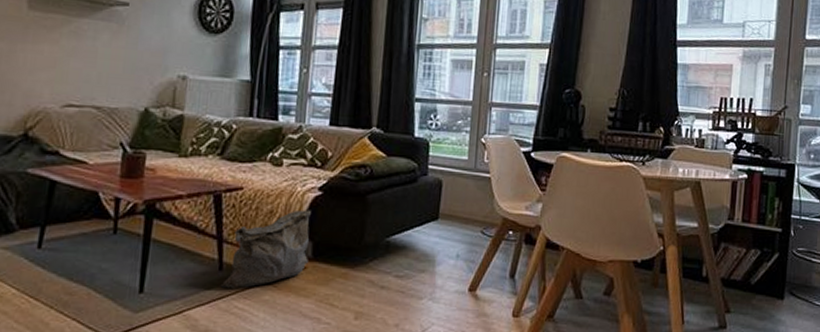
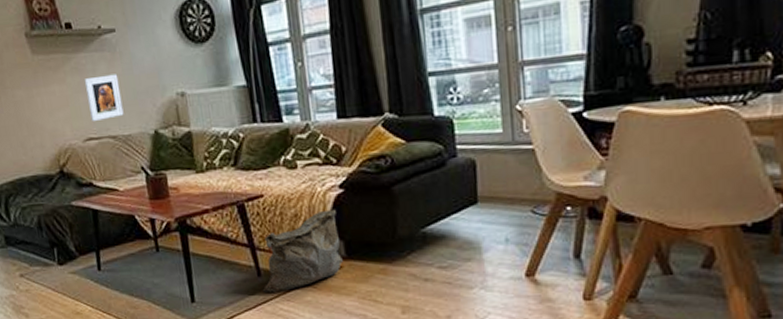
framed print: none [77,44,120,89] -> present [84,74,124,121]

